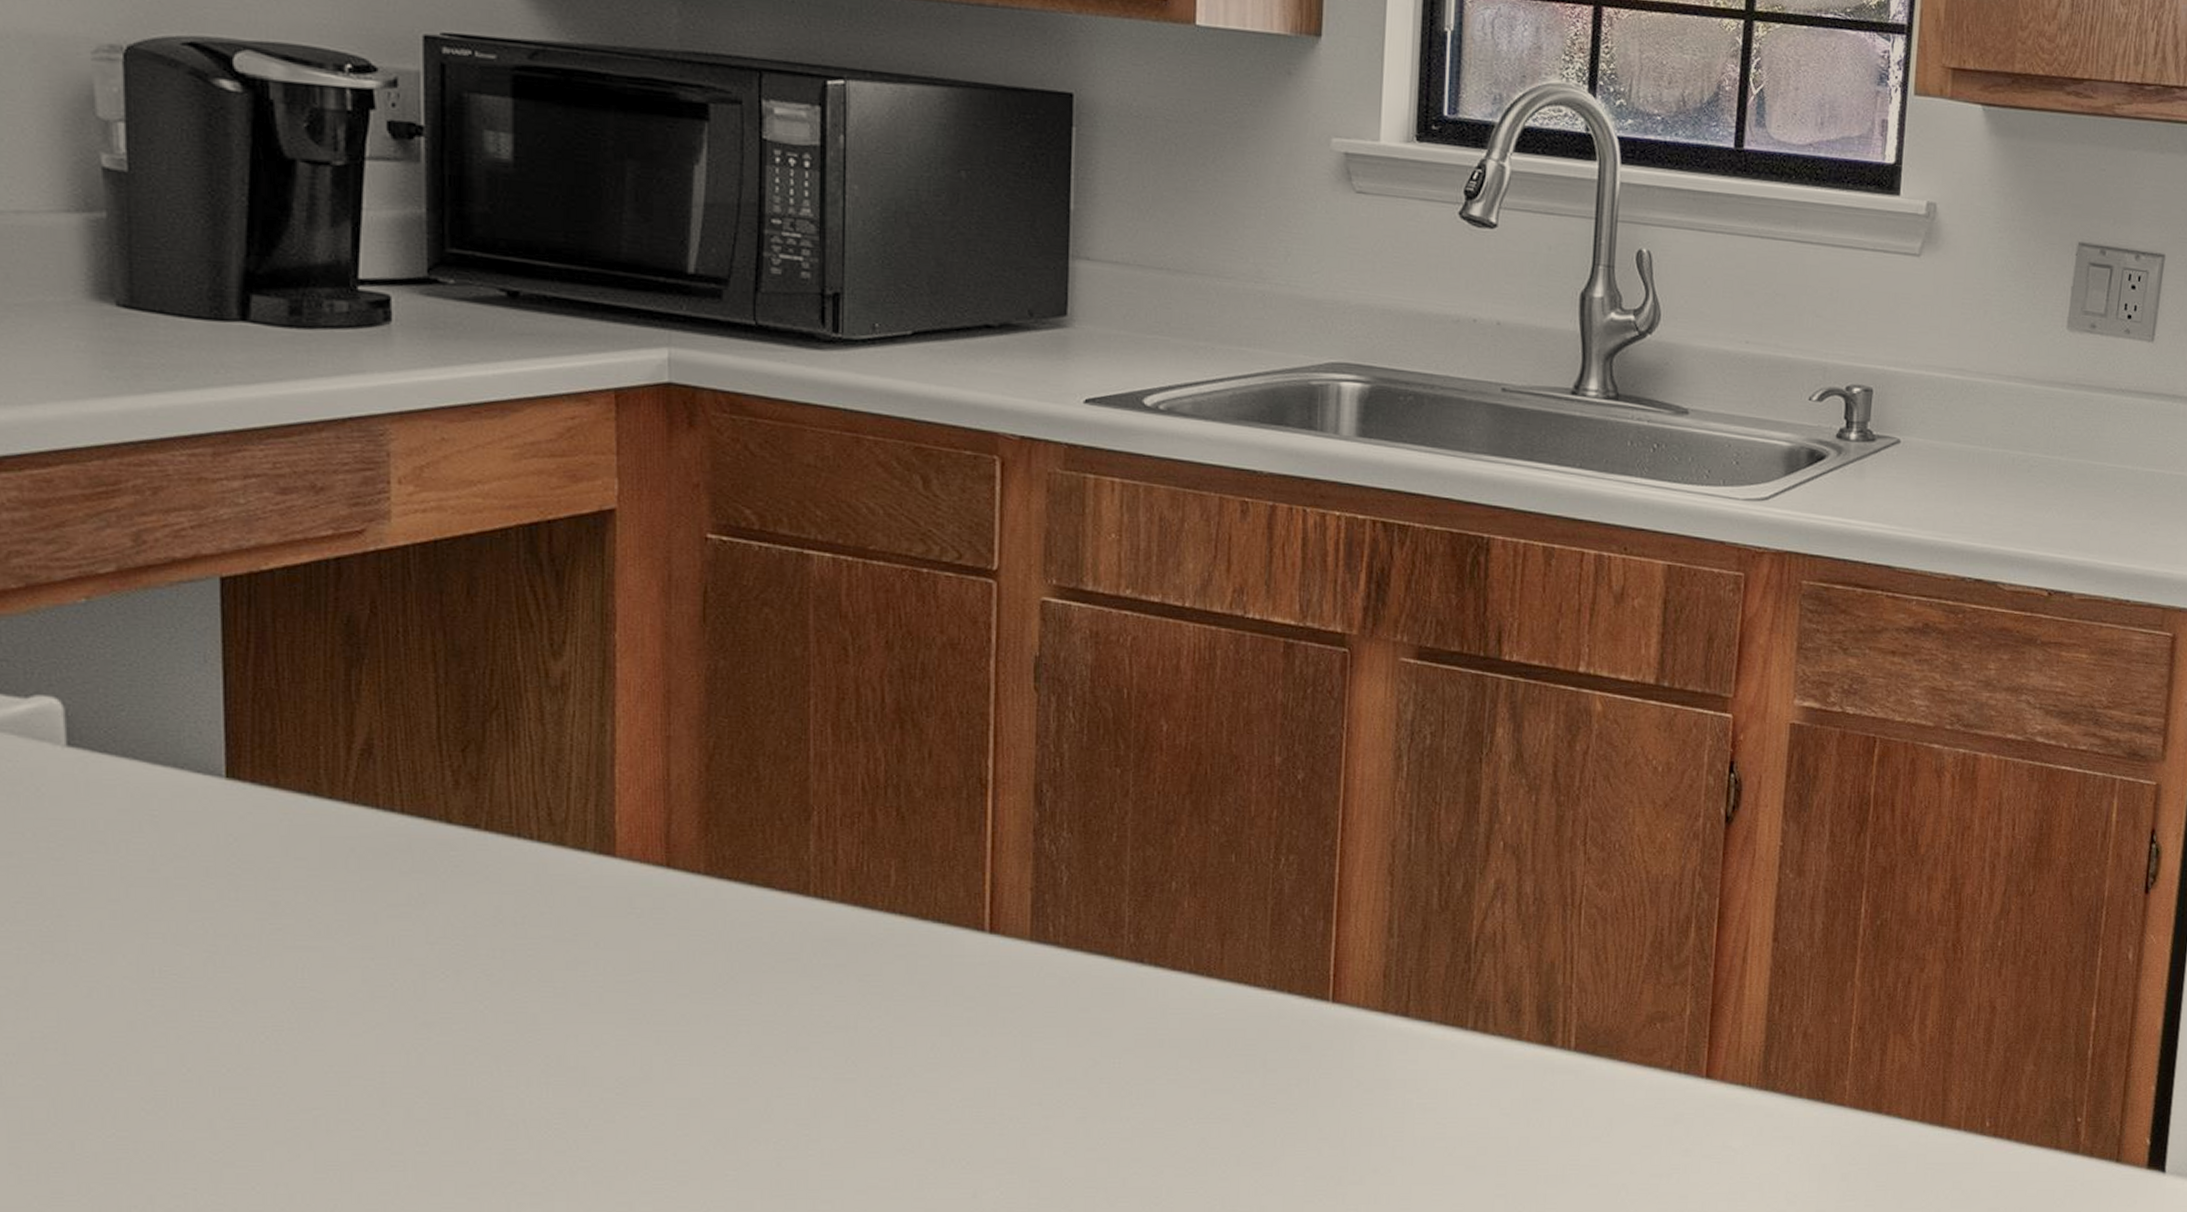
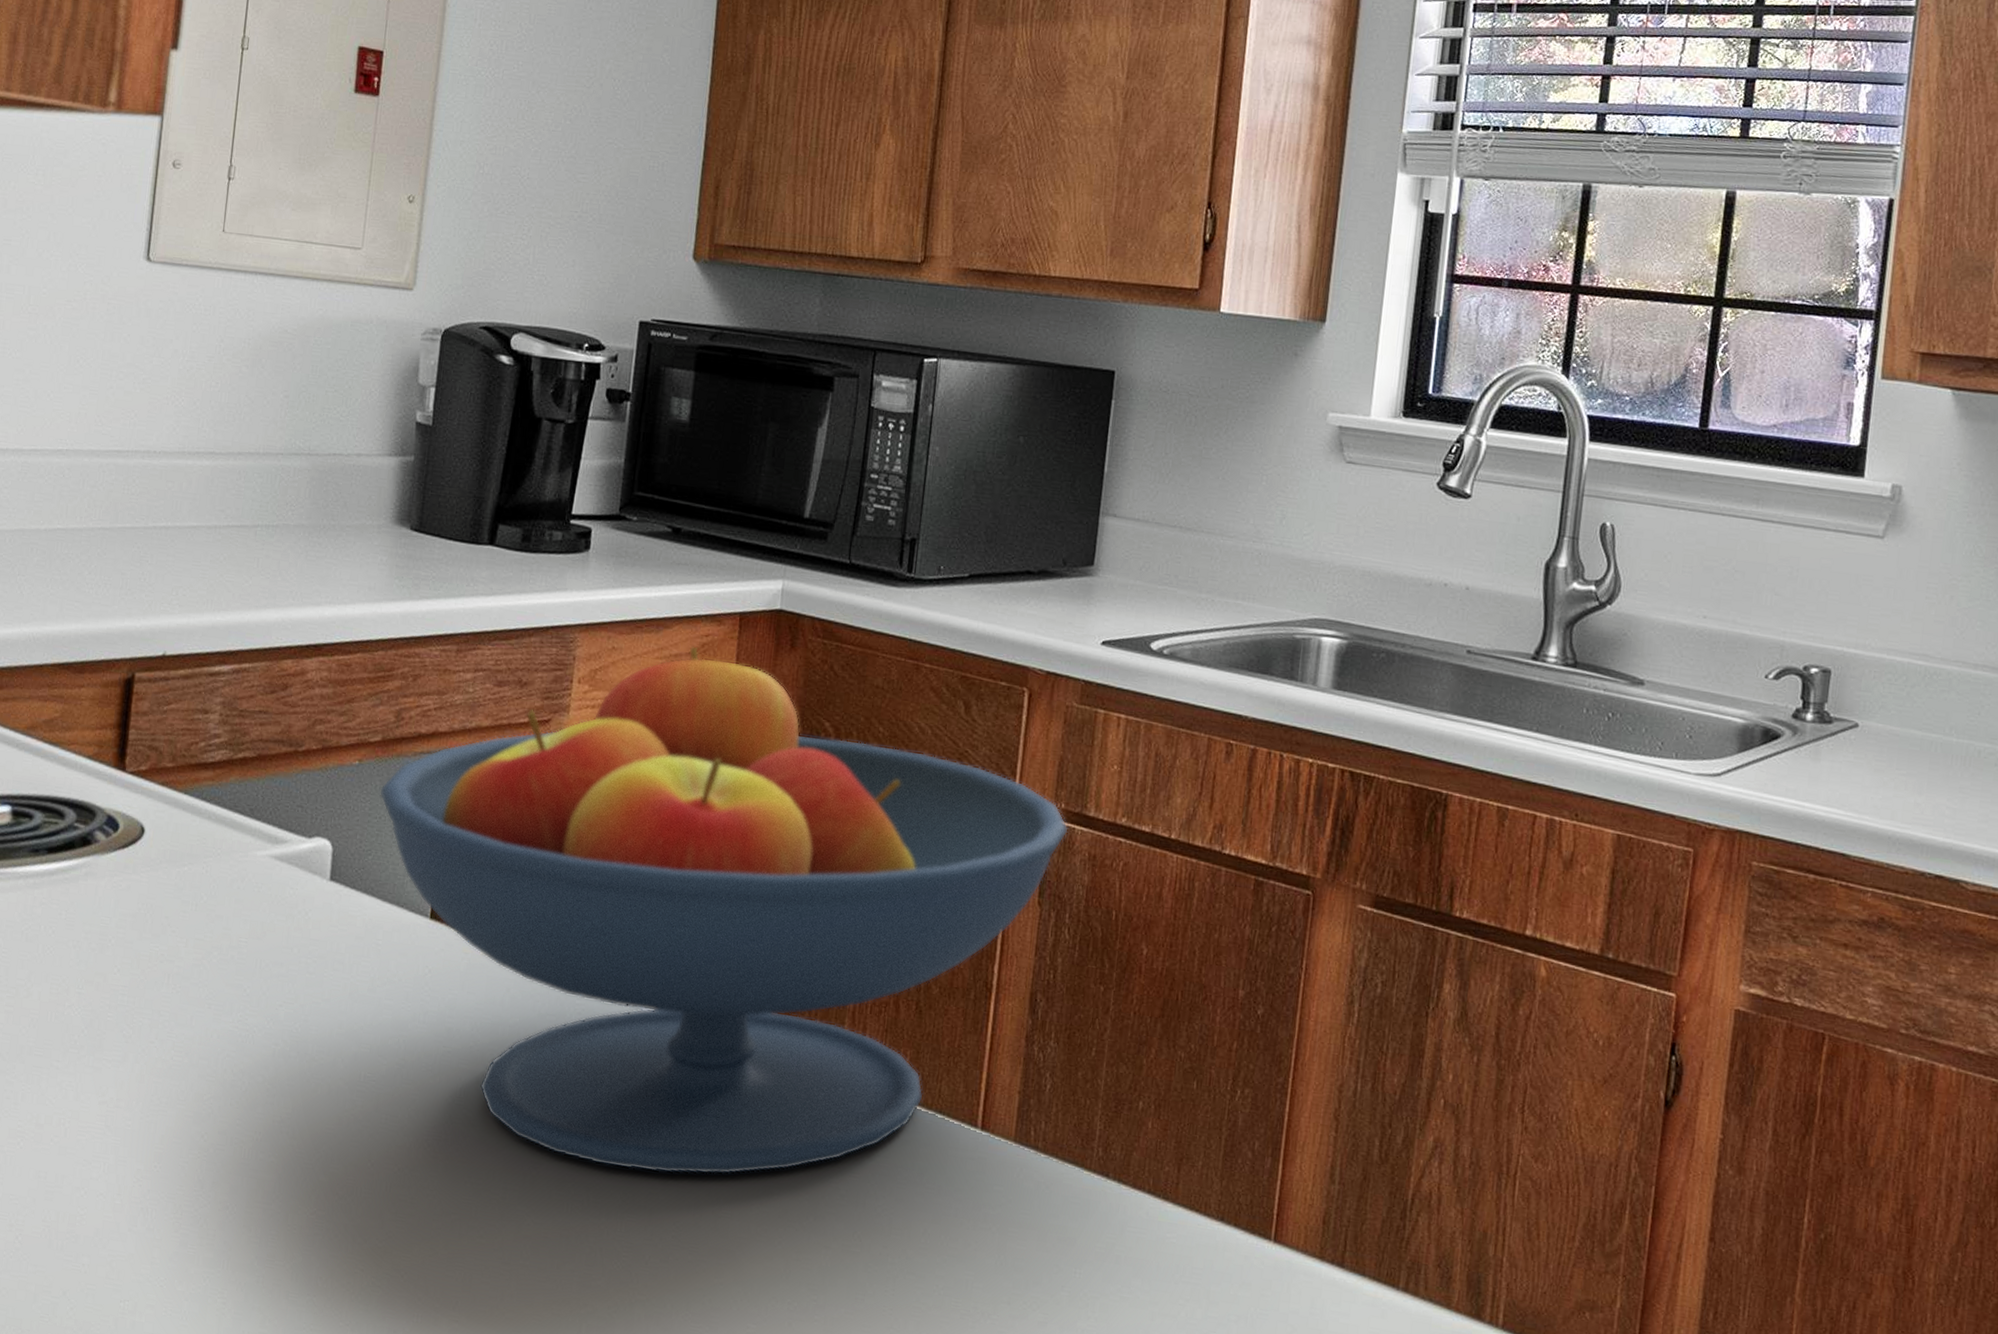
fruit bowl: none [123,431,1063,1030] -> present [379,646,1069,1175]

